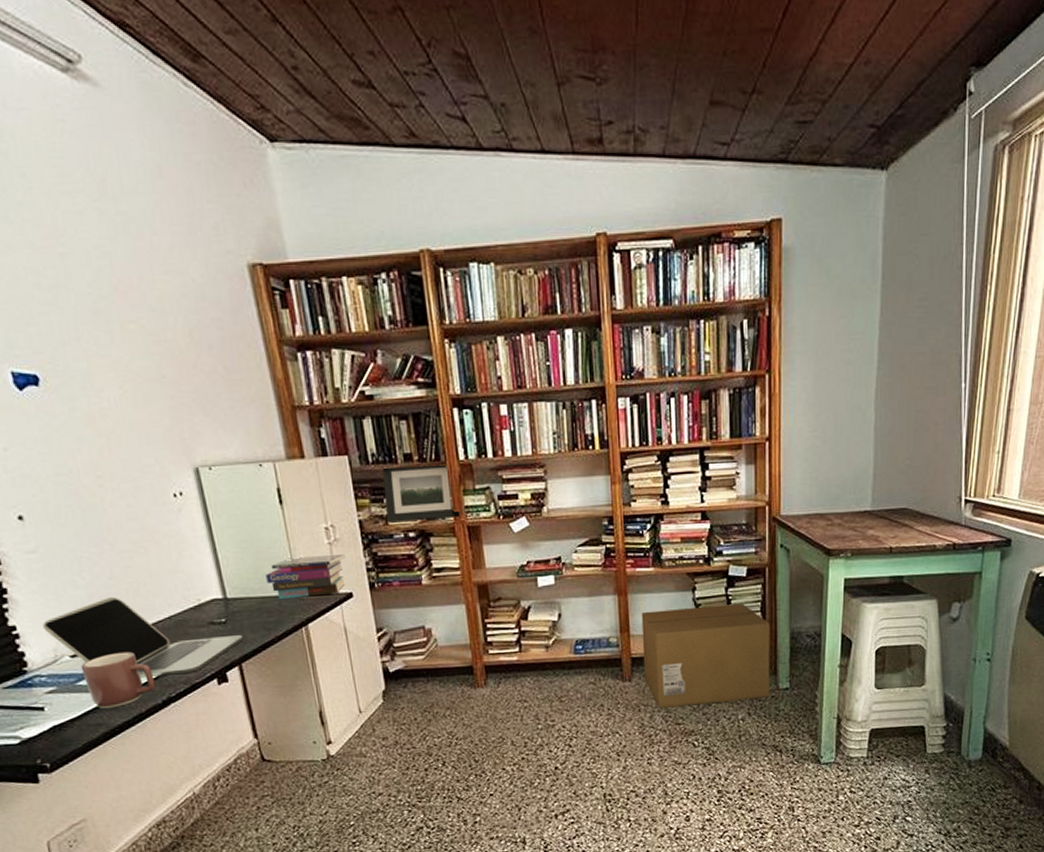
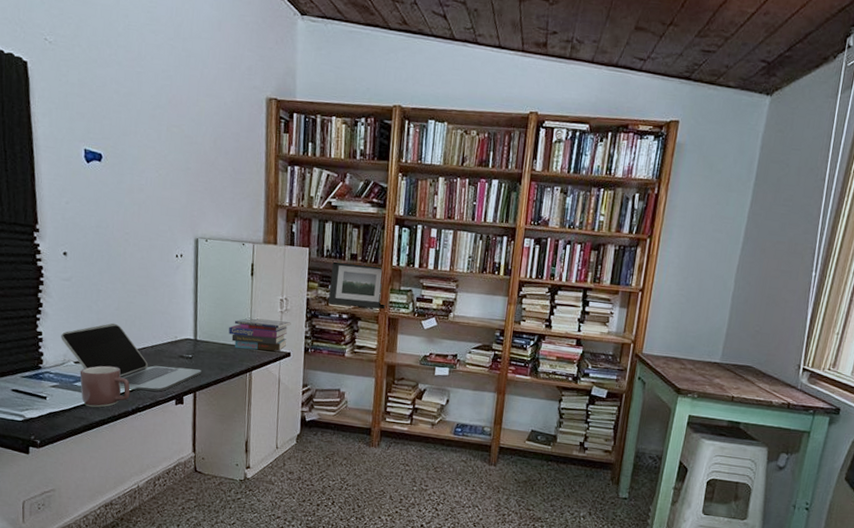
box: present [641,603,770,708] -> none [507,411,620,503]

